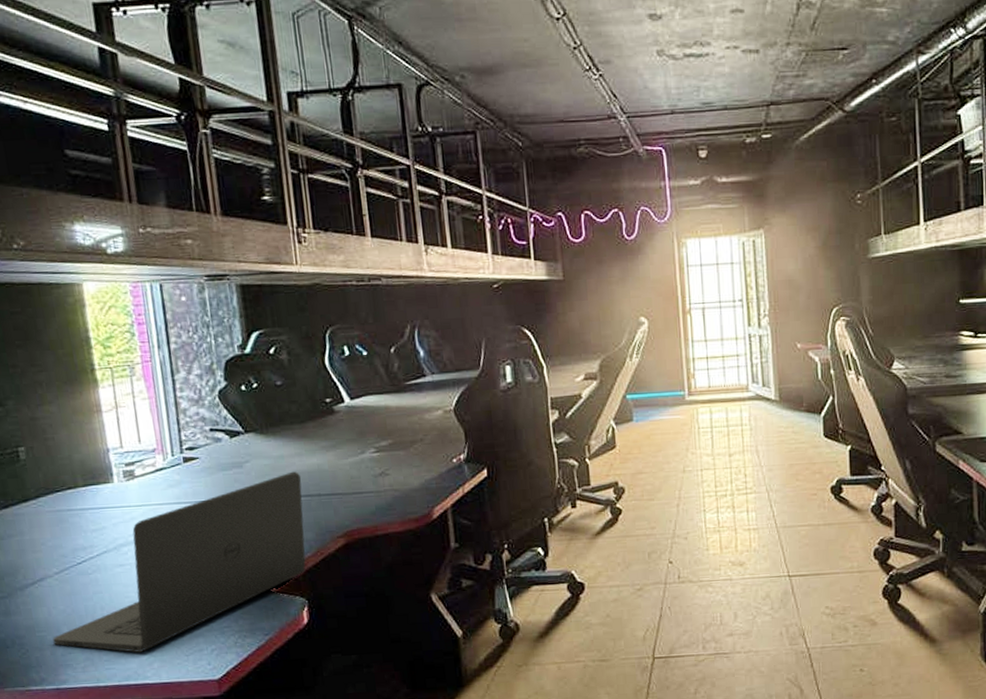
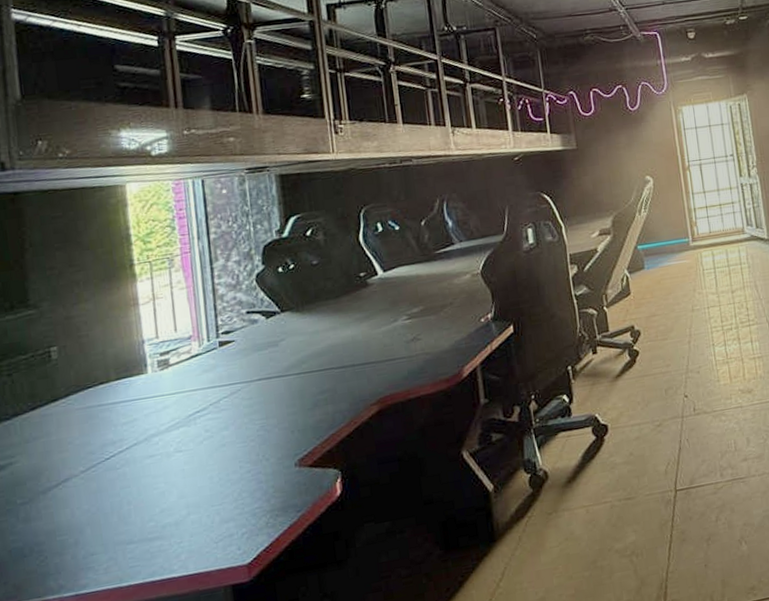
laptop: present [53,471,306,653] -> none [74,344,339,548]

